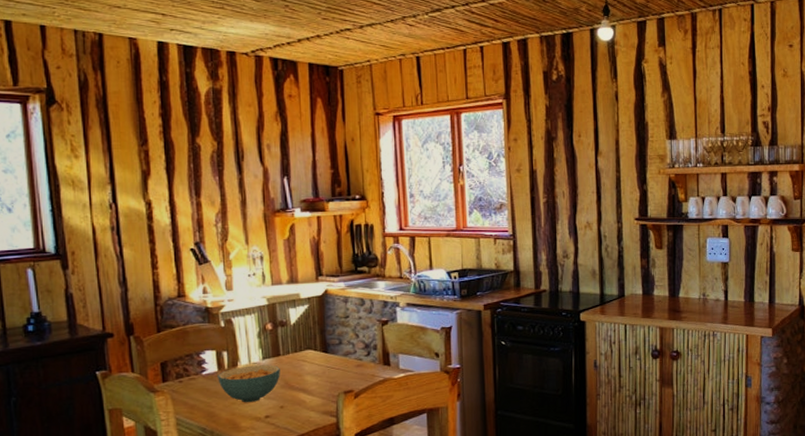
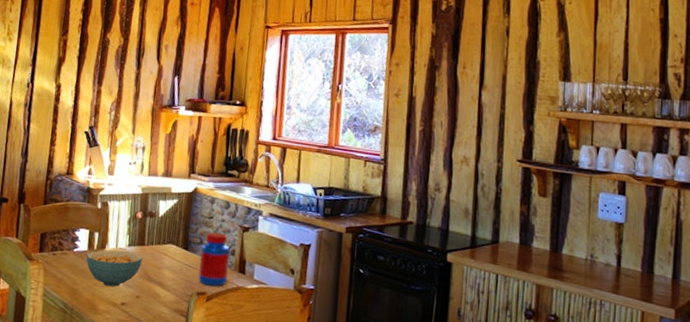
jar: none [341,329,373,383] -> present [198,232,230,287]

